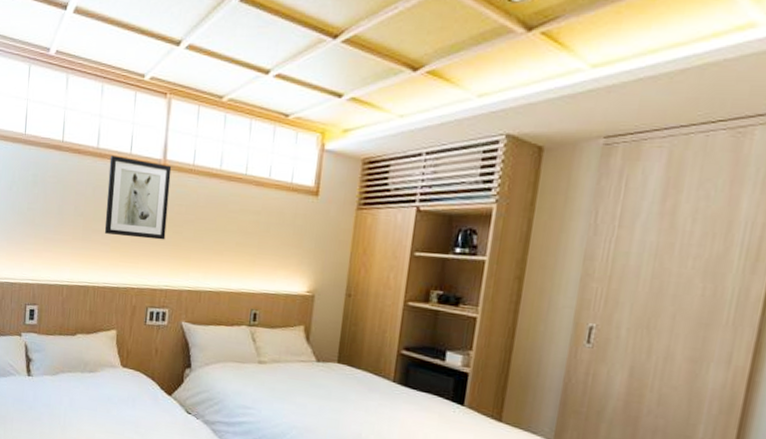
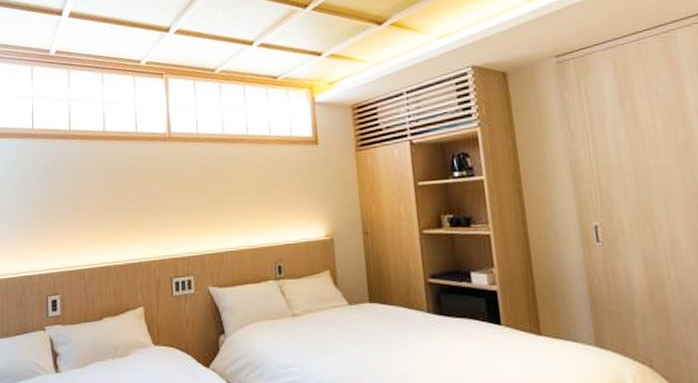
wall art: present [104,155,172,240] -> none [117,135,180,211]

